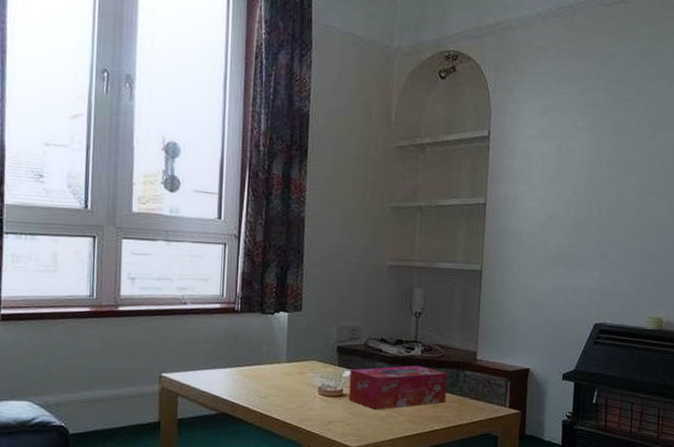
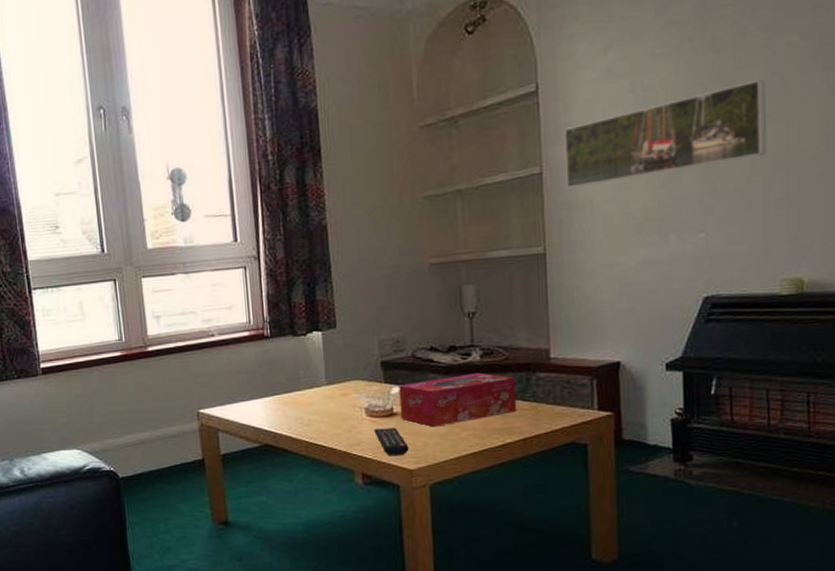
remote control: none [324,407,353,434] -> present [374,428,409,456]
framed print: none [503,160,650,221] -> present [563,79,766,189]

